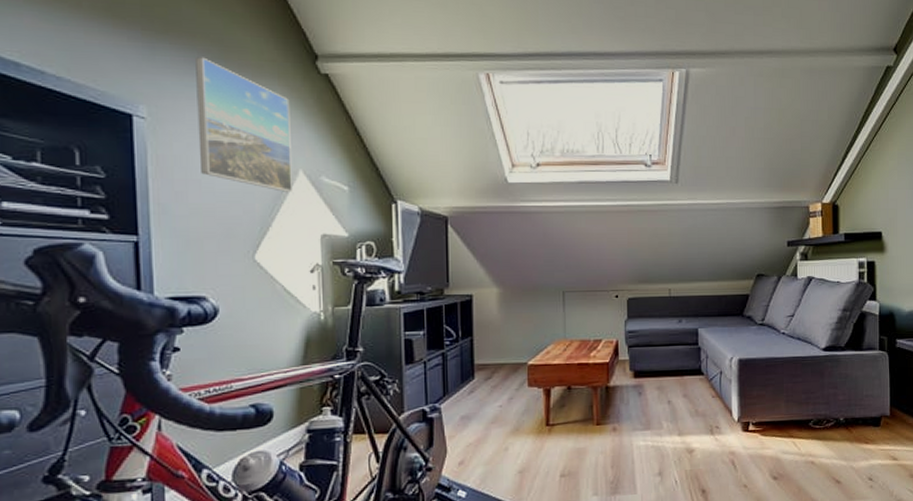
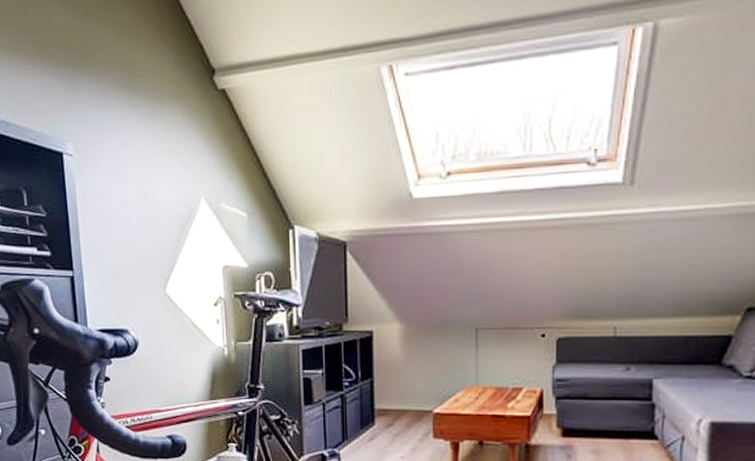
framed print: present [195,57,292,192] -> none [109,86,196,222]

